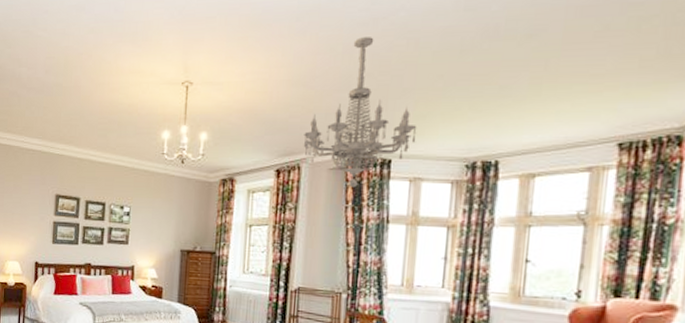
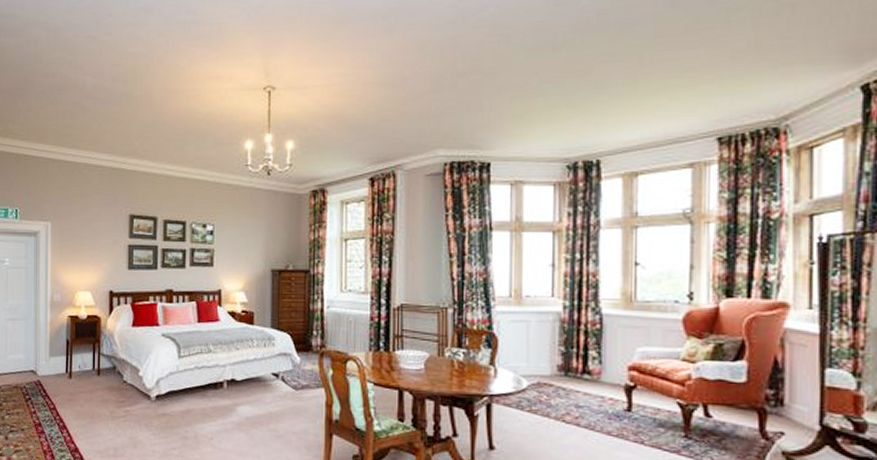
chandelier: present [303,37,417,188] -> none [397,34,515,194]

